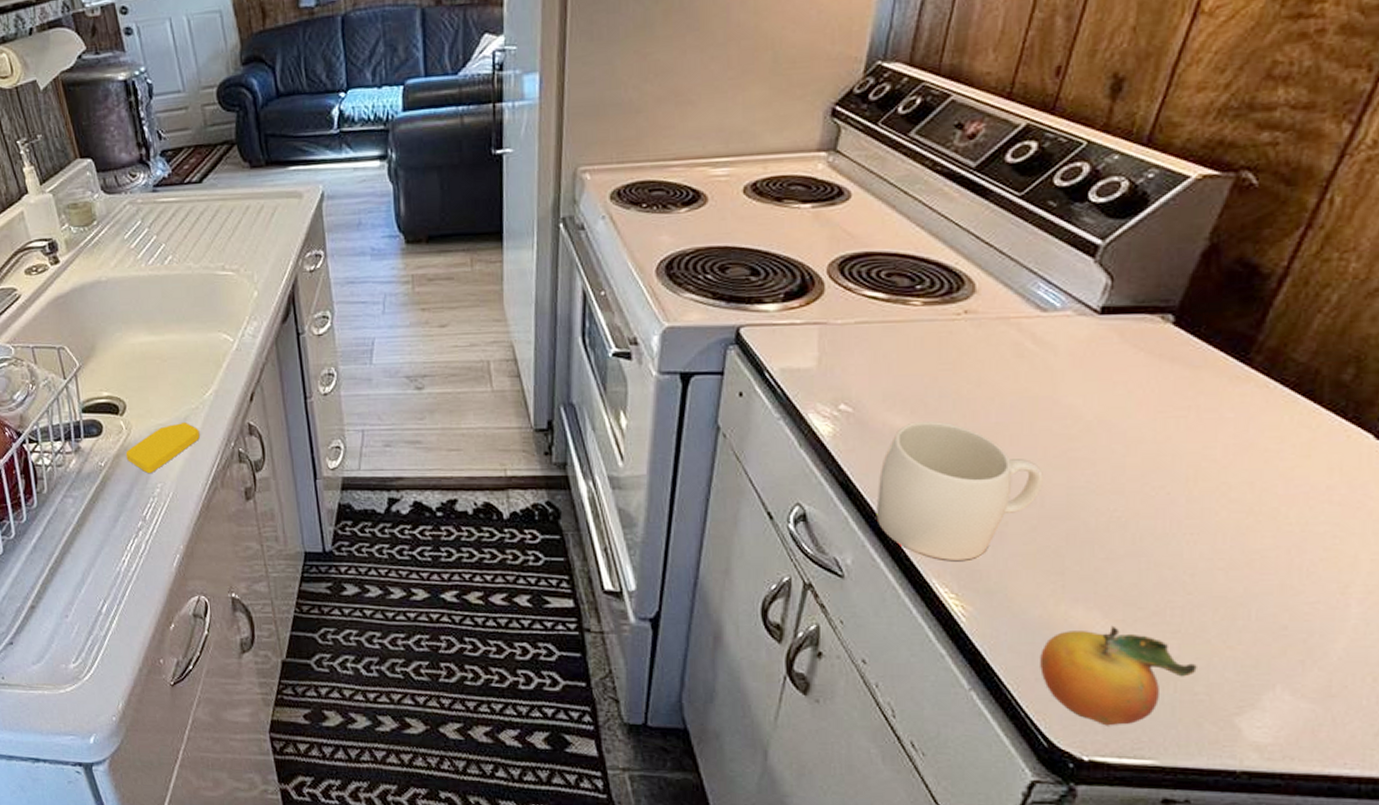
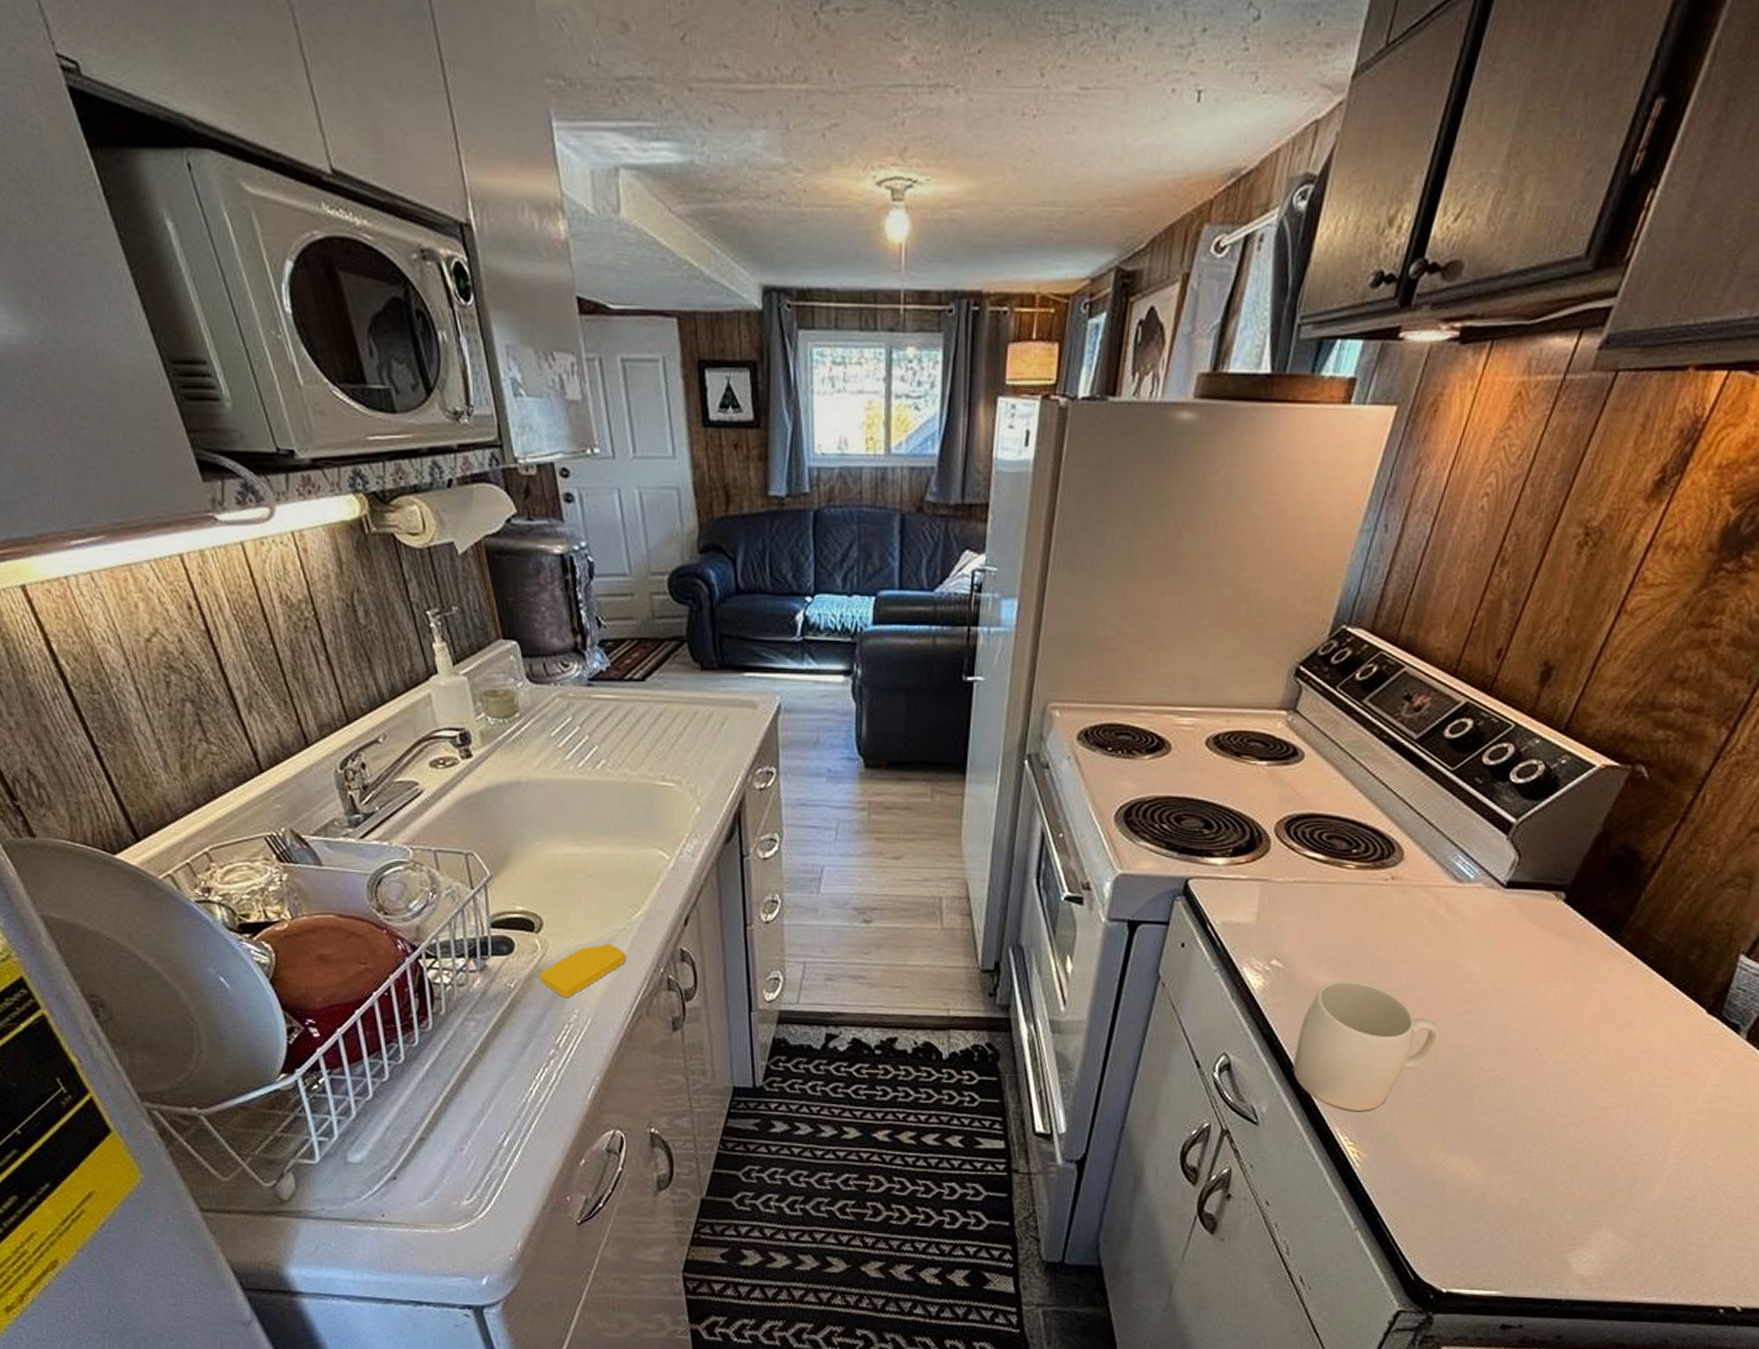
fruit: present [1040,625,1197,726] -> none [1416,1172,1544,1262]

